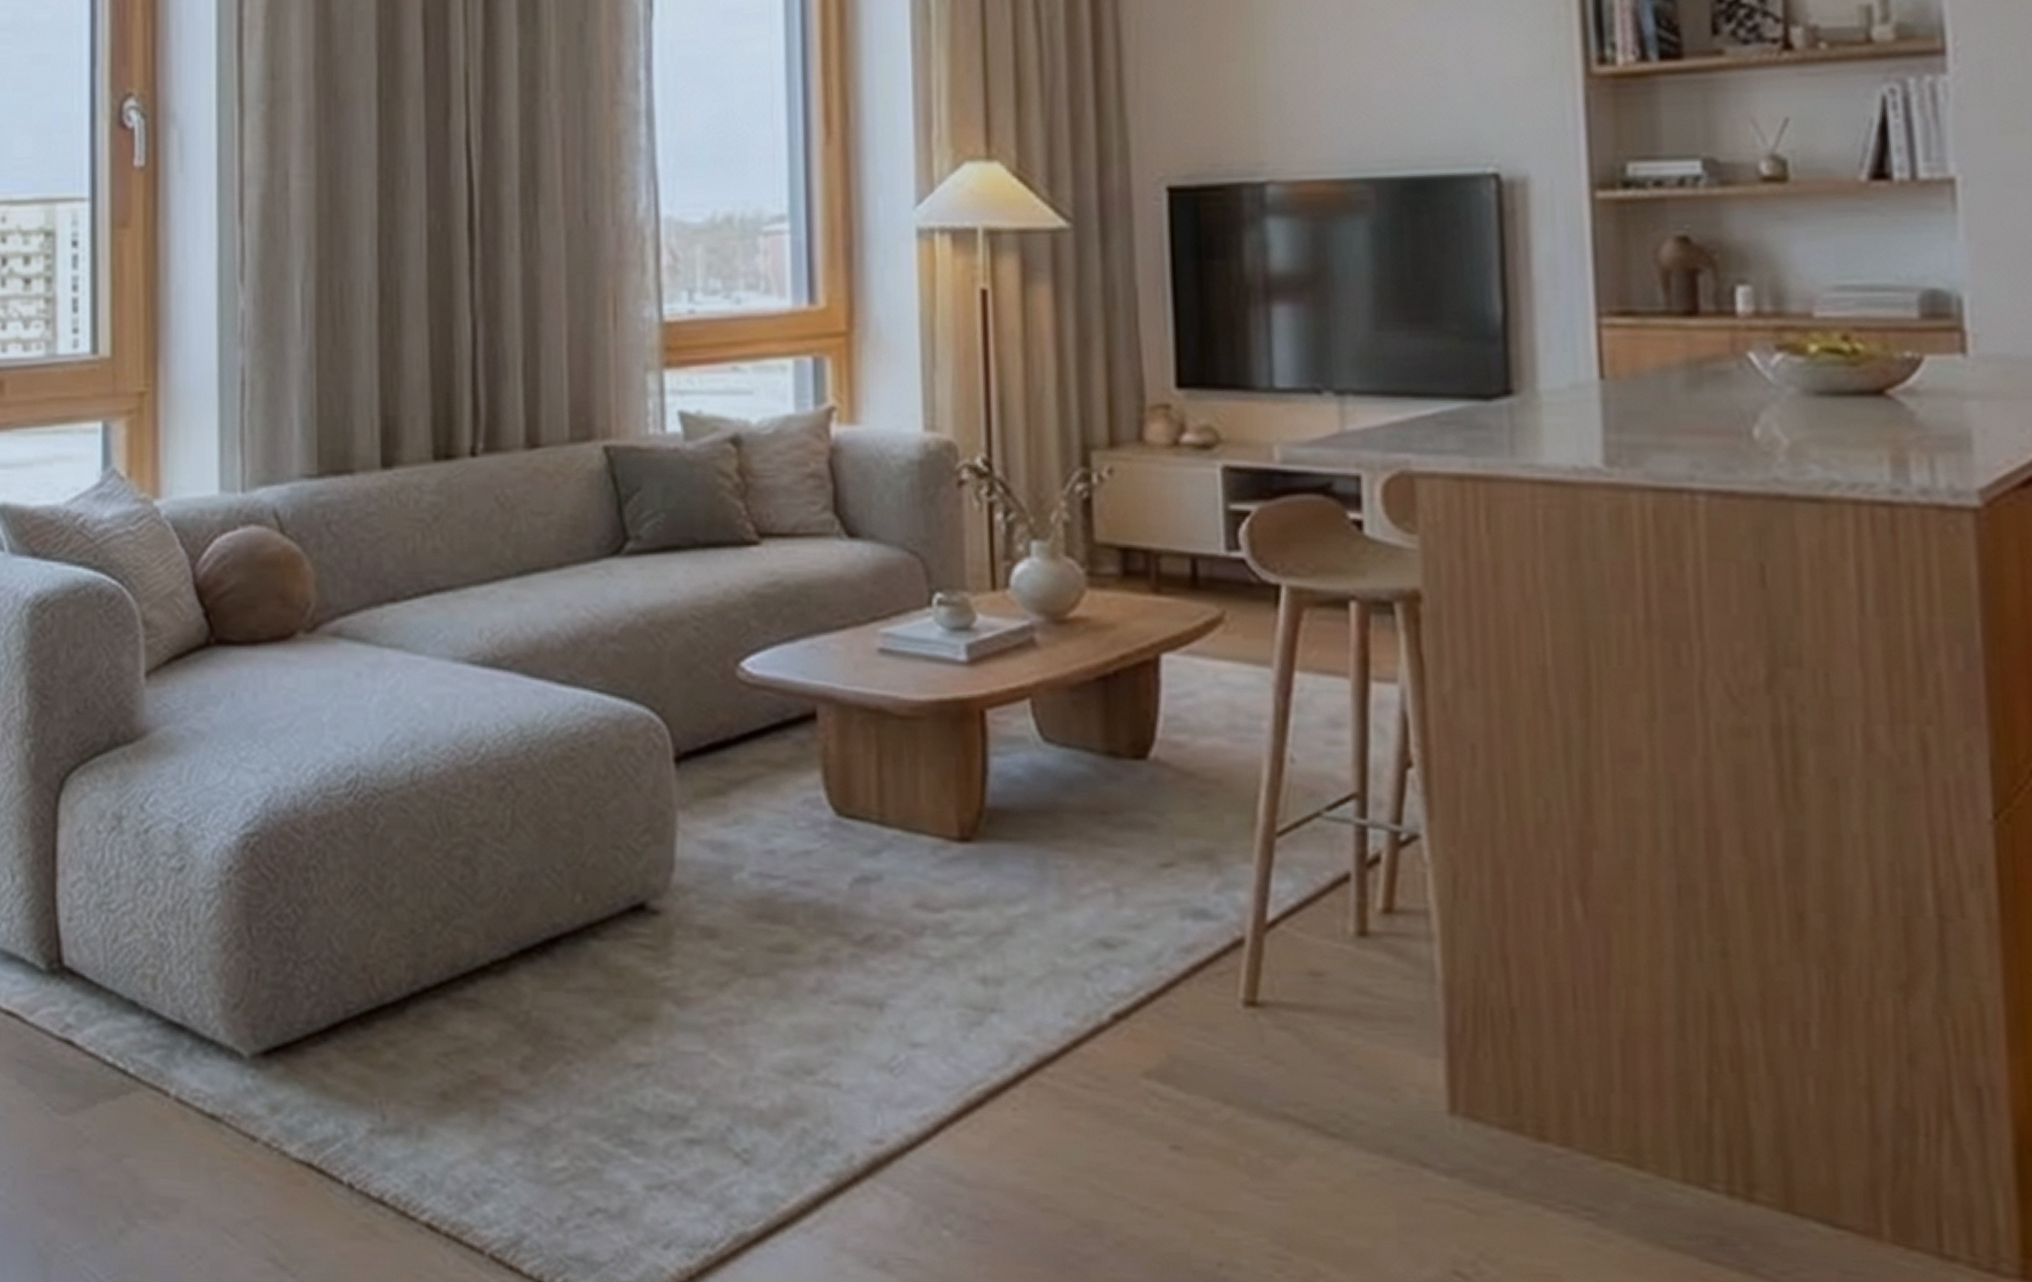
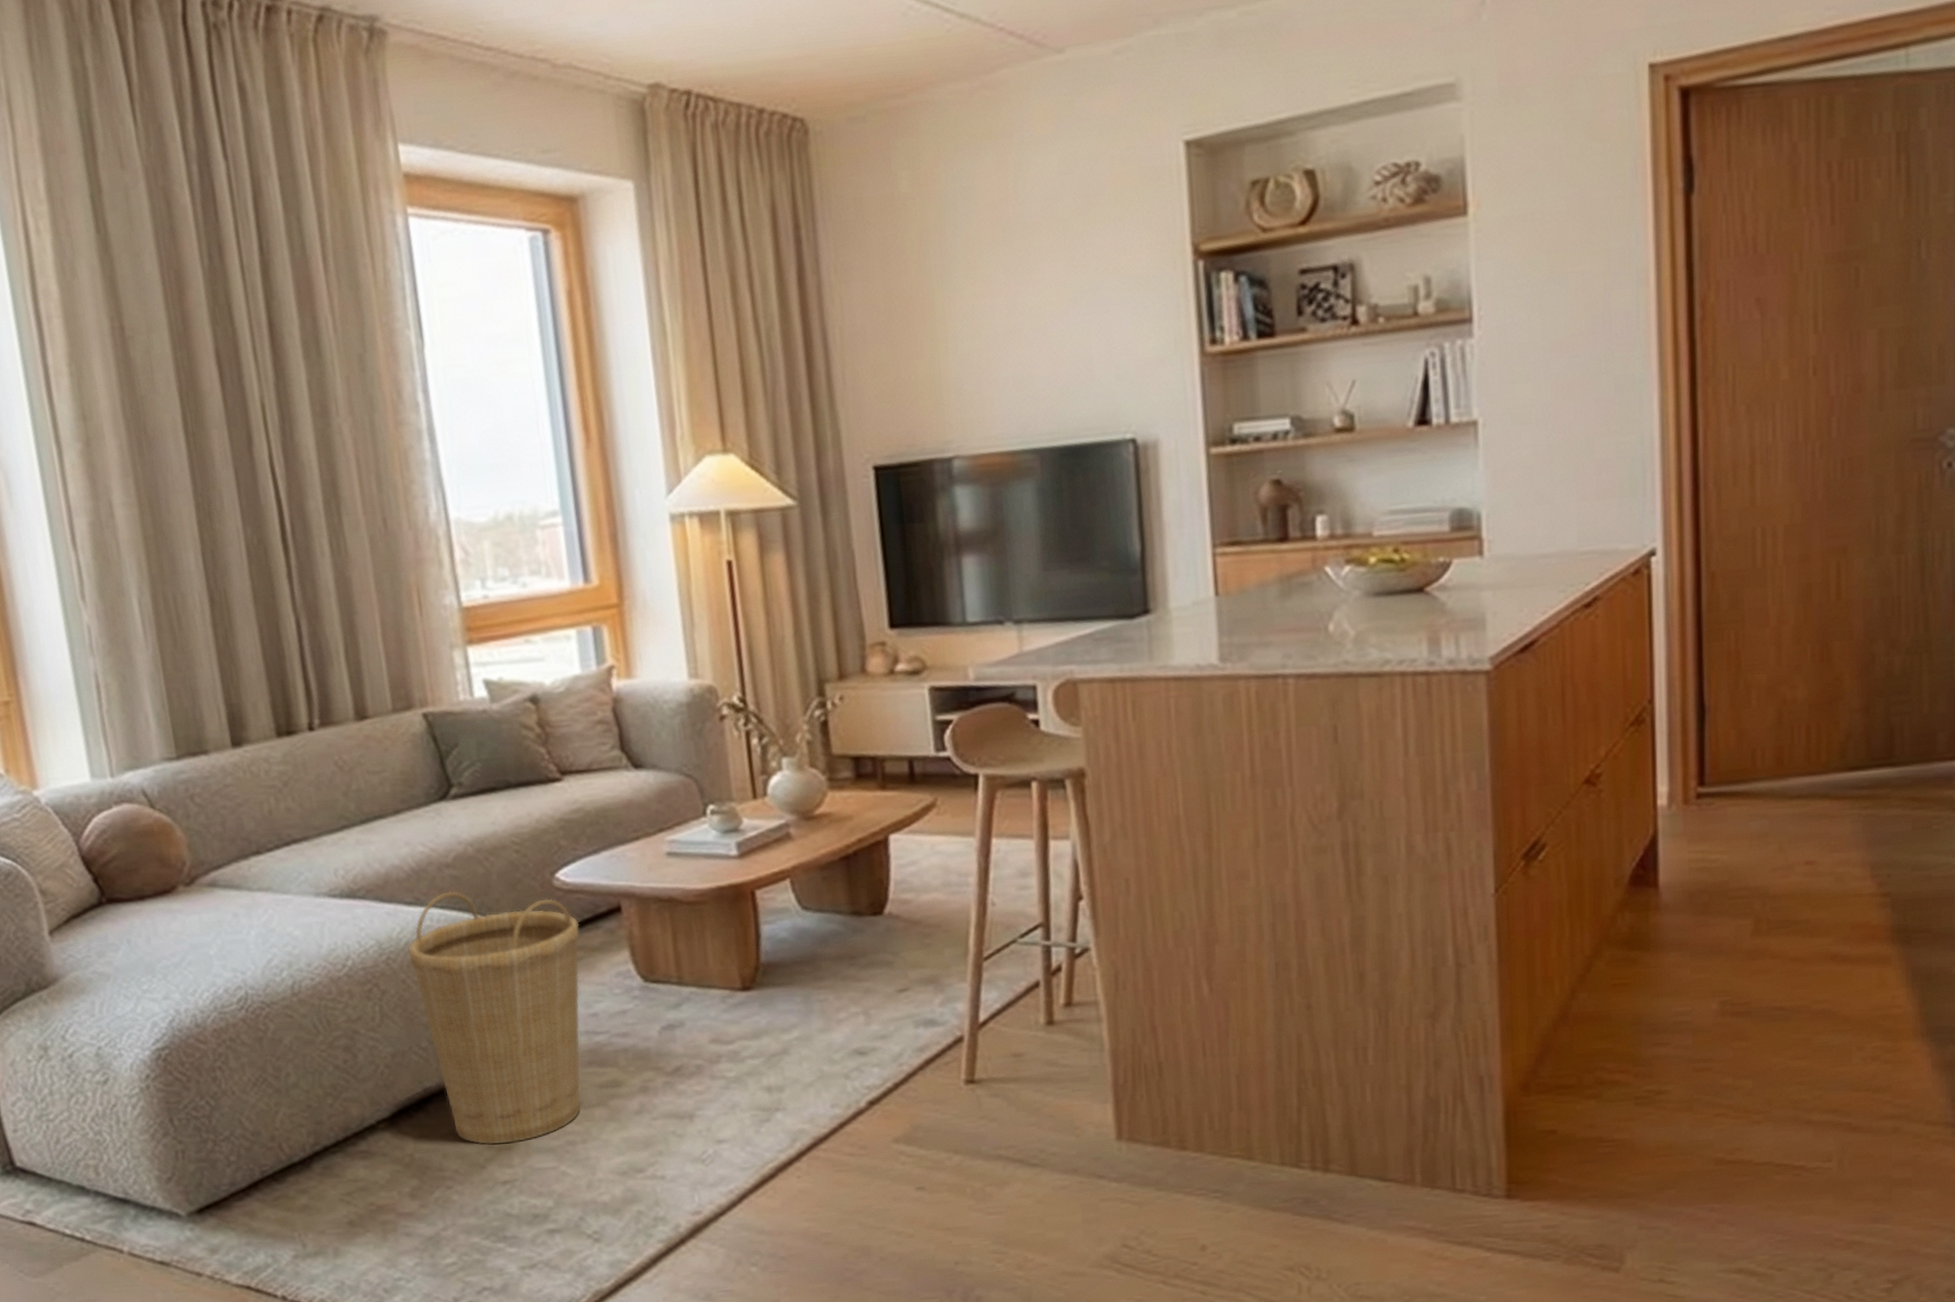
basket: none [554,671,763,1013] -> present [407,891,581,1145]

